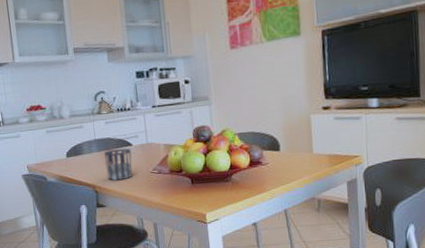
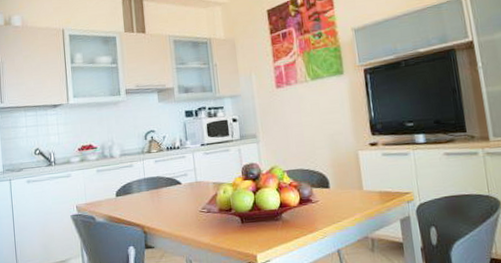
cup: present [104,148,132,181] -> none [153,187,181,221]

